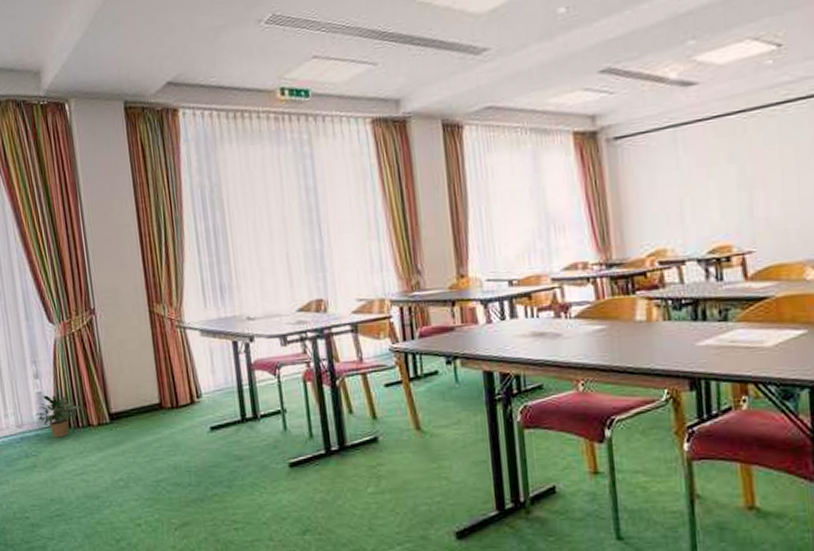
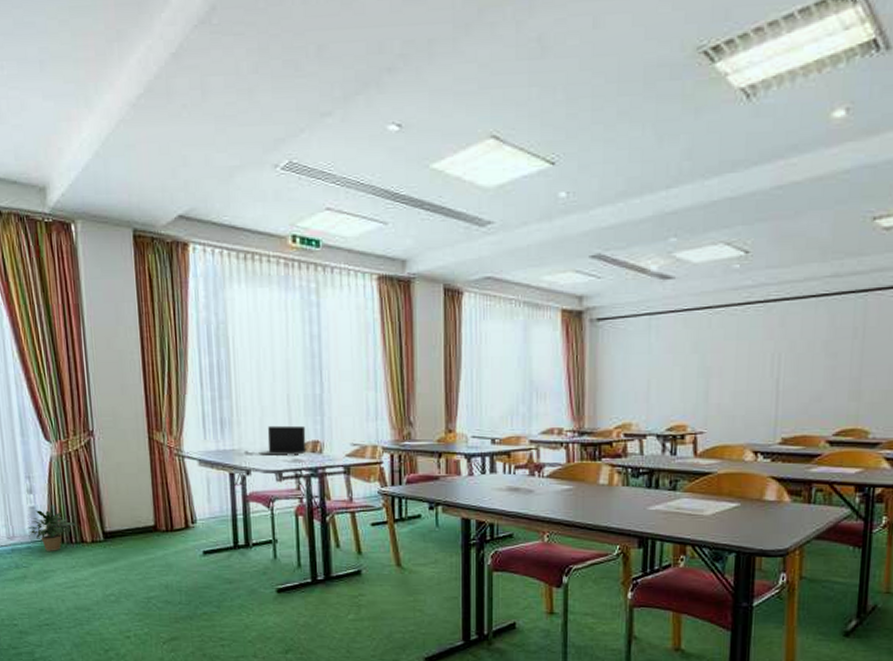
laptop computer: none [261,284,310,320] -> present [258,425,307,455]

